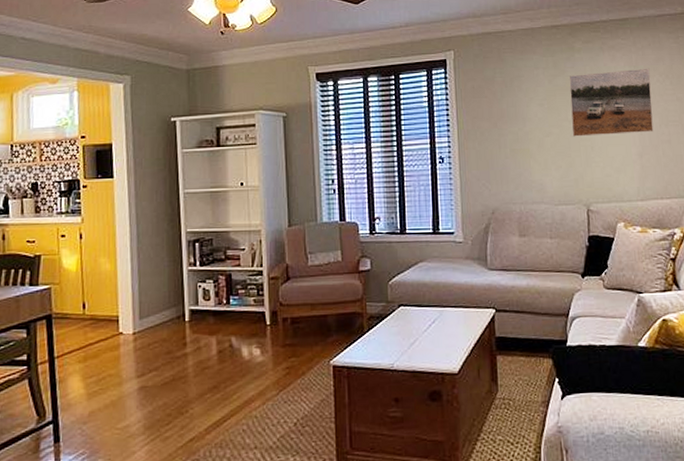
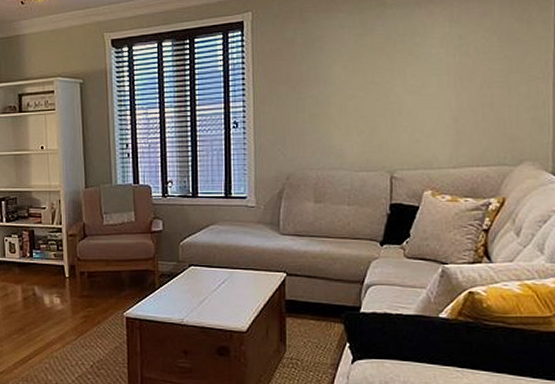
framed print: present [569,68,654,137] -> none [378,23,474,100]

